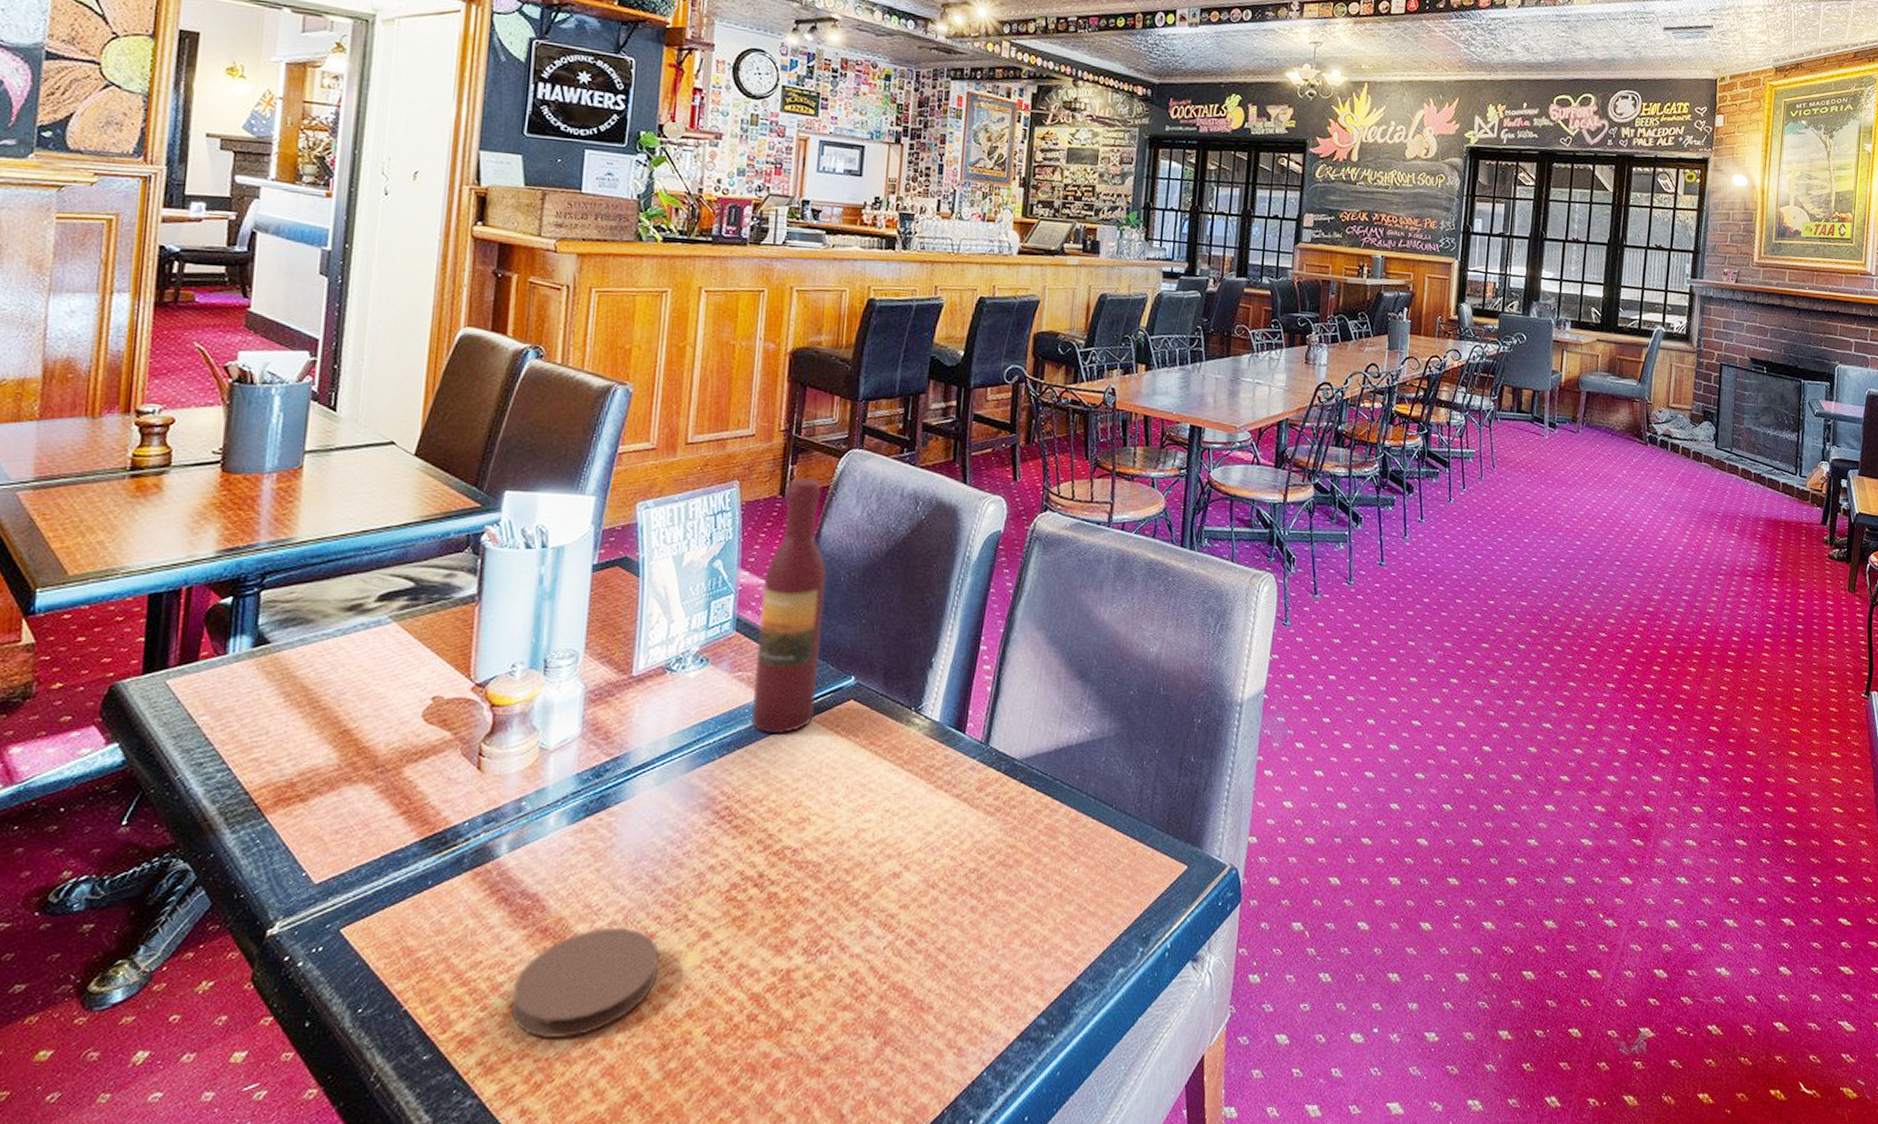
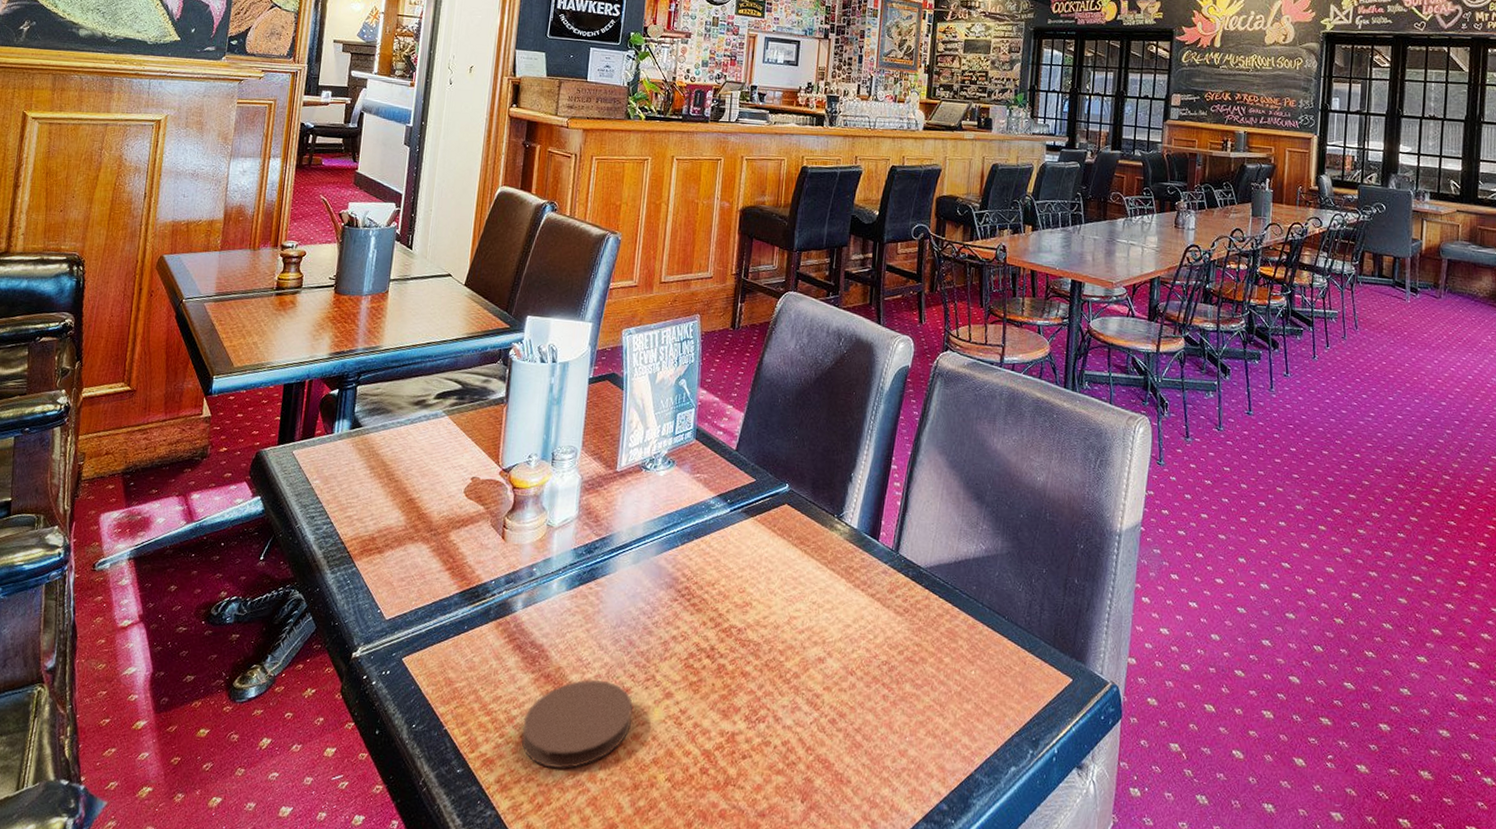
wine bottle: present [751,478,826,734] -> none [707,314,767,529]

